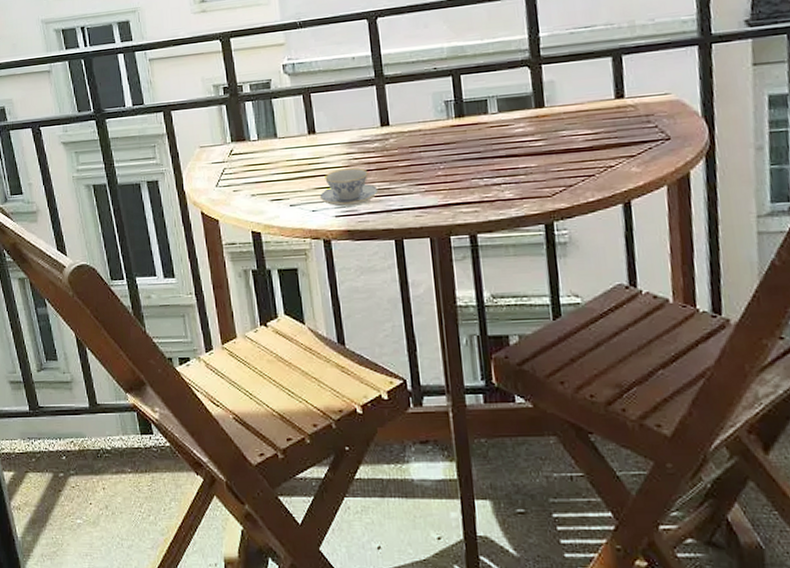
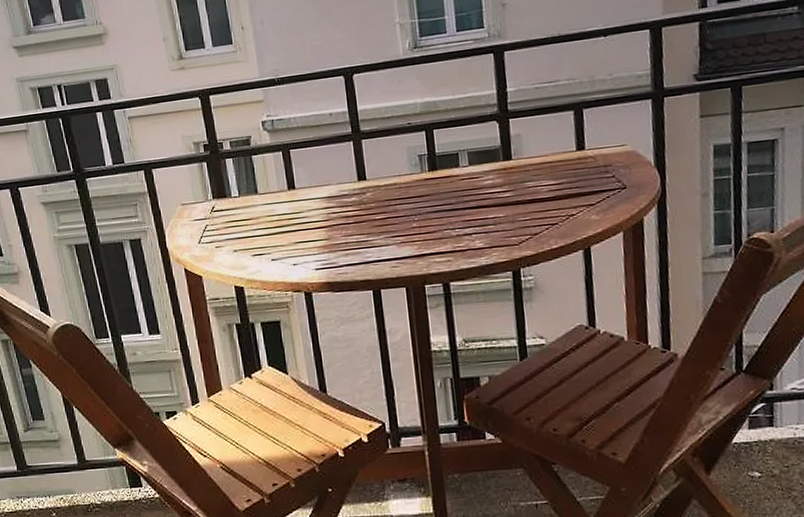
teacup: present [319,168,379,207] -> none [300,221,357,260]

